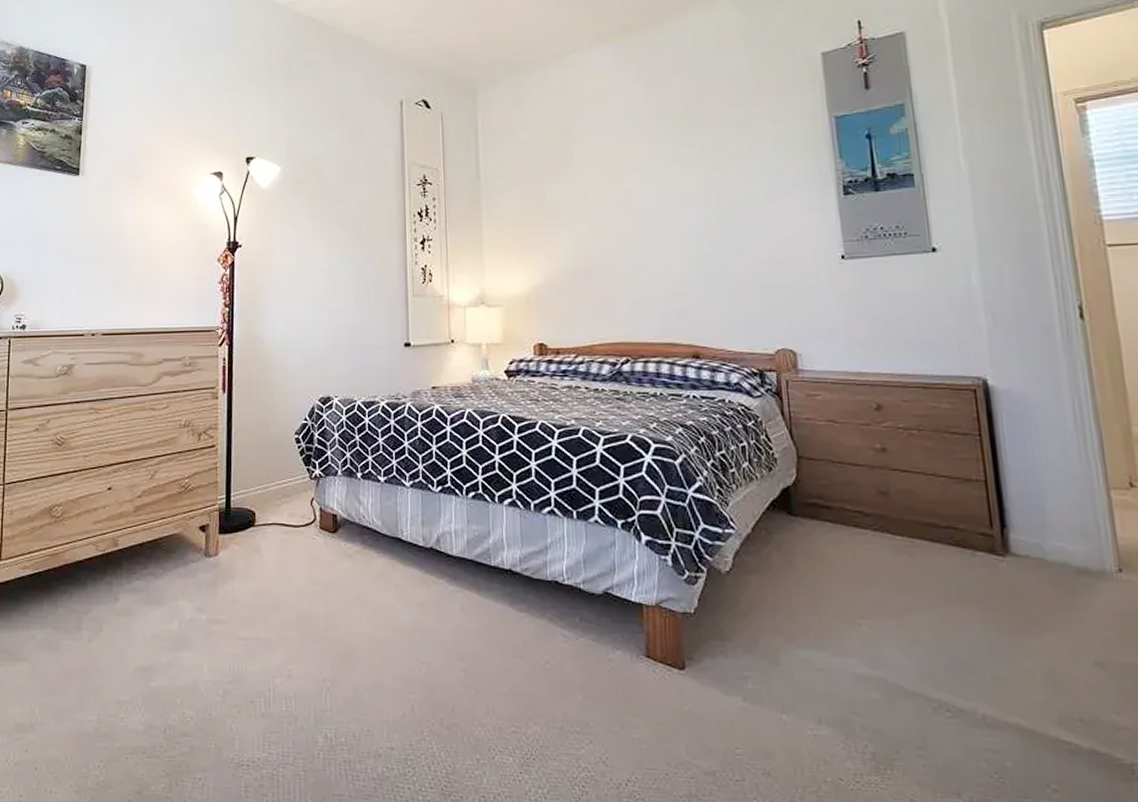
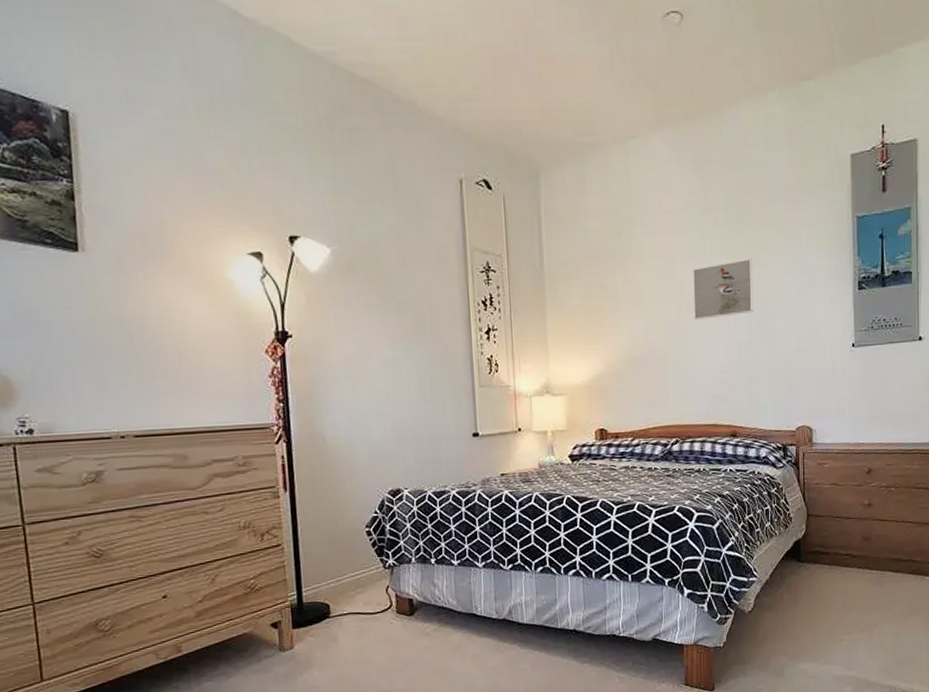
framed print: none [640,165,713,229] -> present [693,258,753,319]

